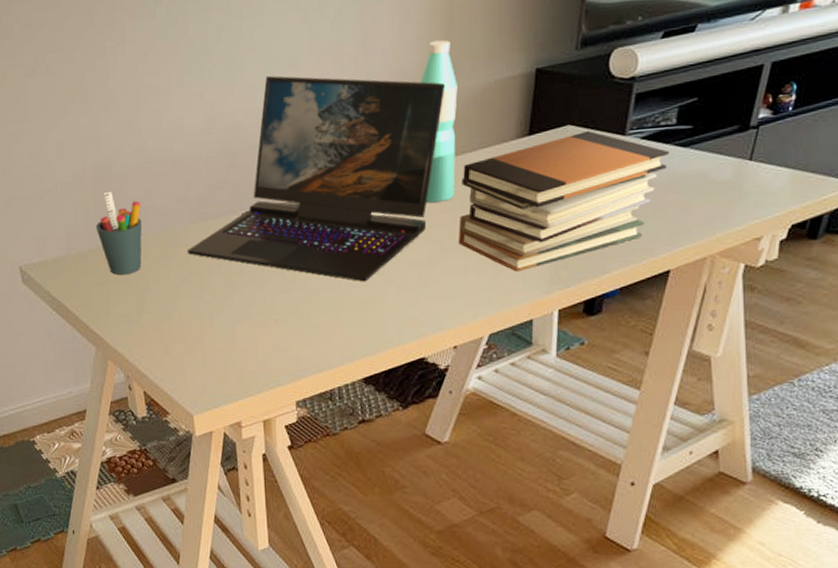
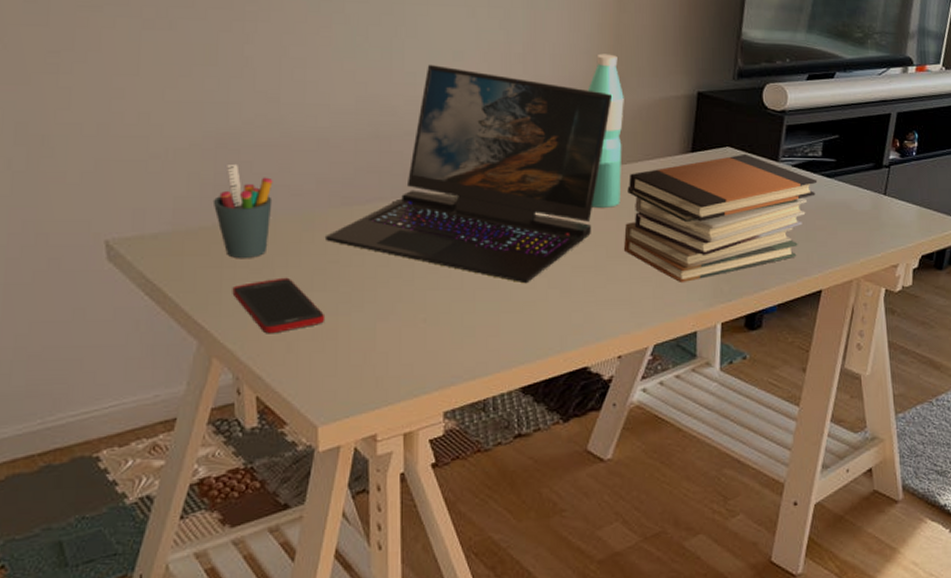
cell phone: none [117,289,193,339] -> present [232,277,326,334]

